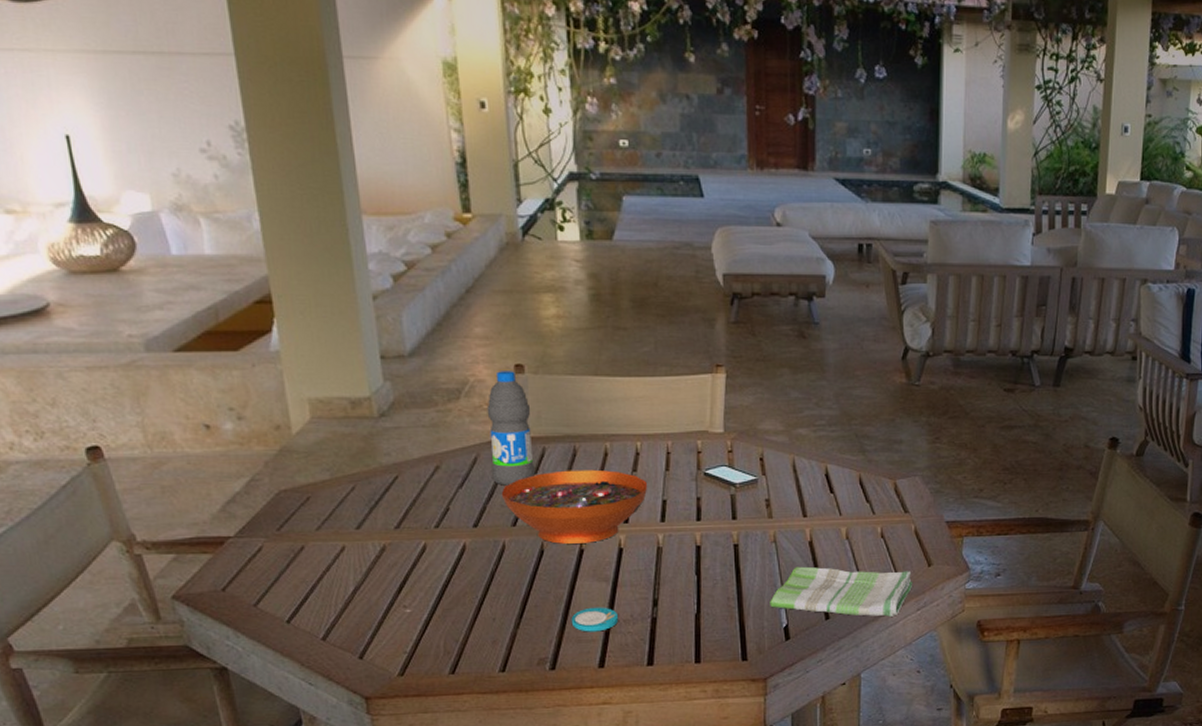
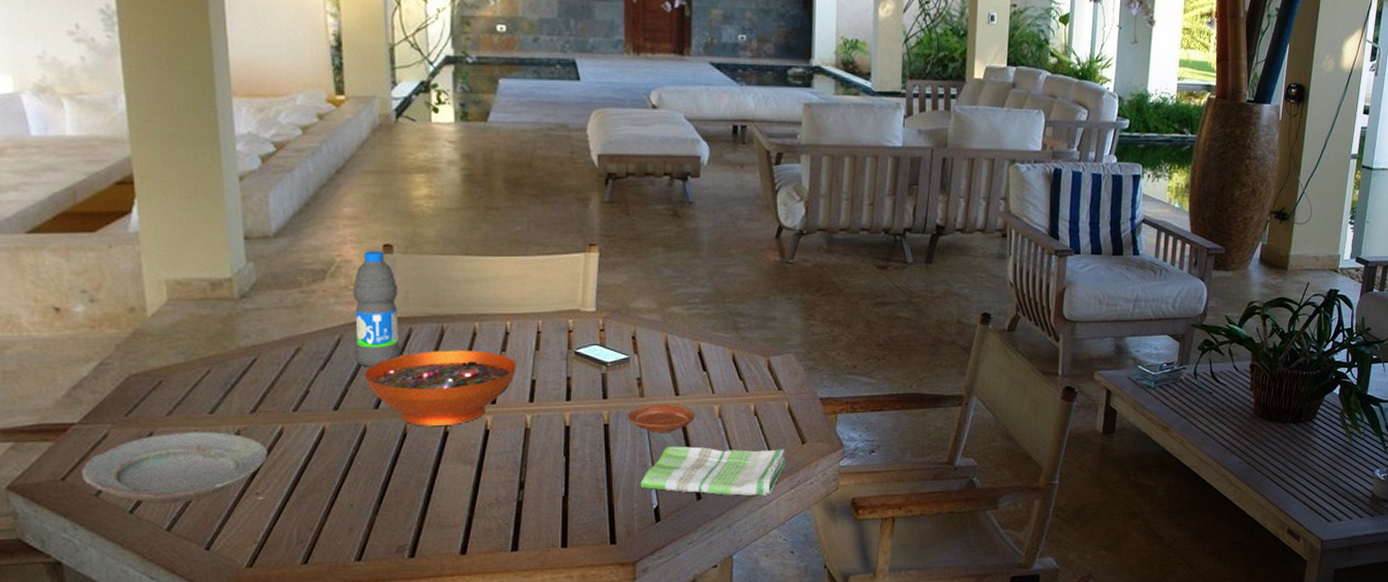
plate: none [239,546,412,615] -> present [81,431,267,504]
plate: present [571,607,619,632] -> none [433,490,483,517]
plate: none [756,525,824,554] -> present [627,404,696,434]

